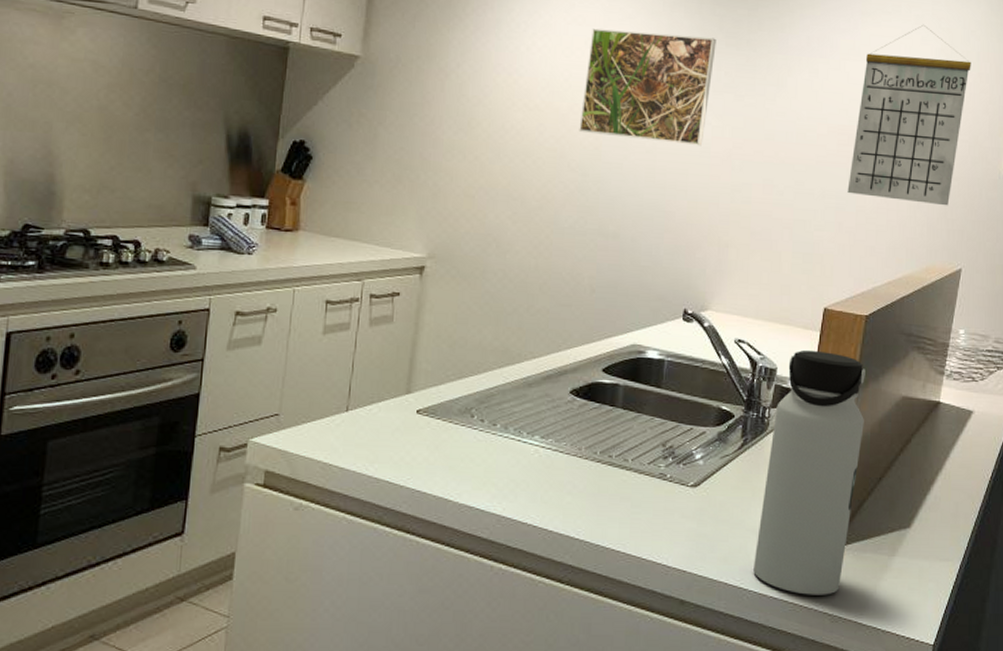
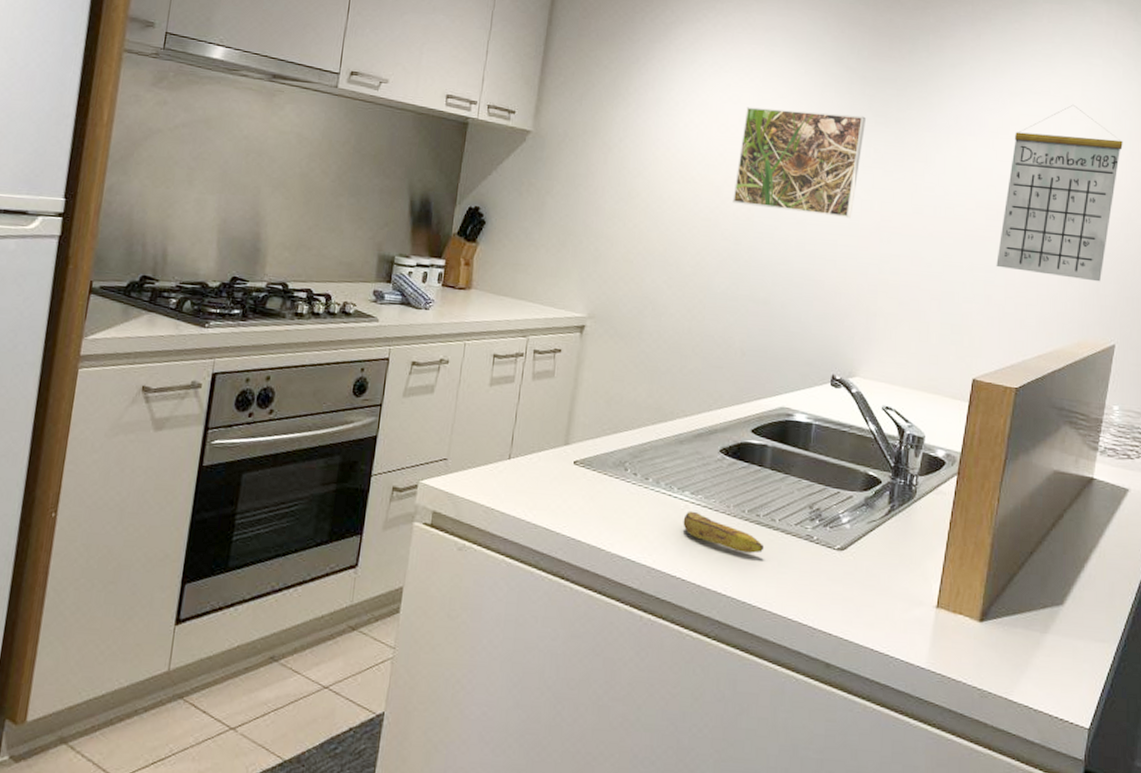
banana: none [533,455,617,495] -> present [683,511,765,553]
water bottle: present [753,349,866,595] -> none [900,419,1015,669]

